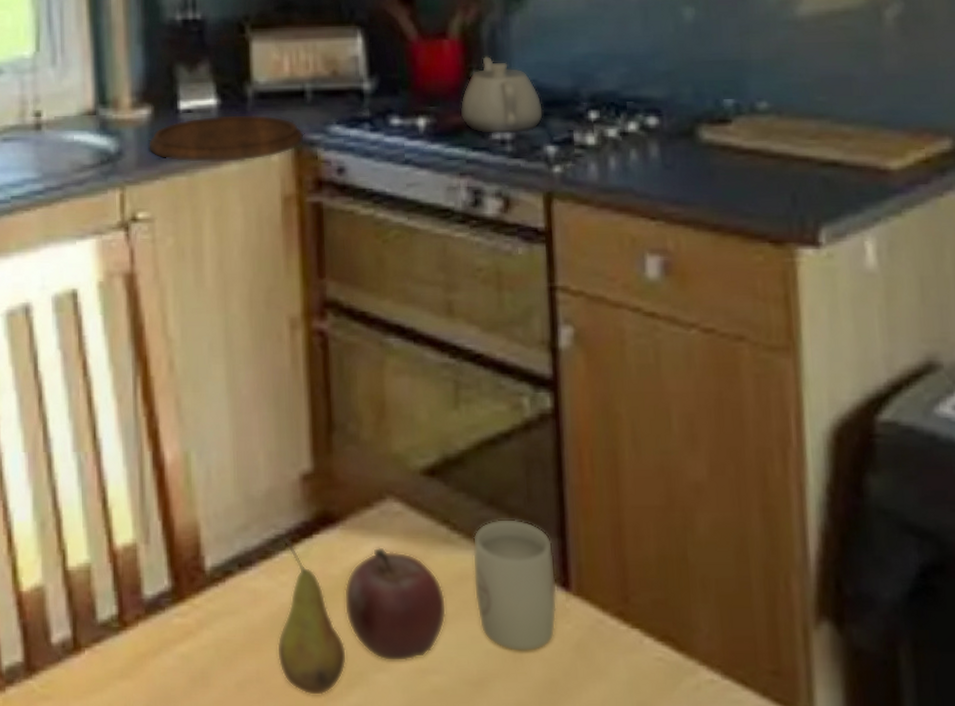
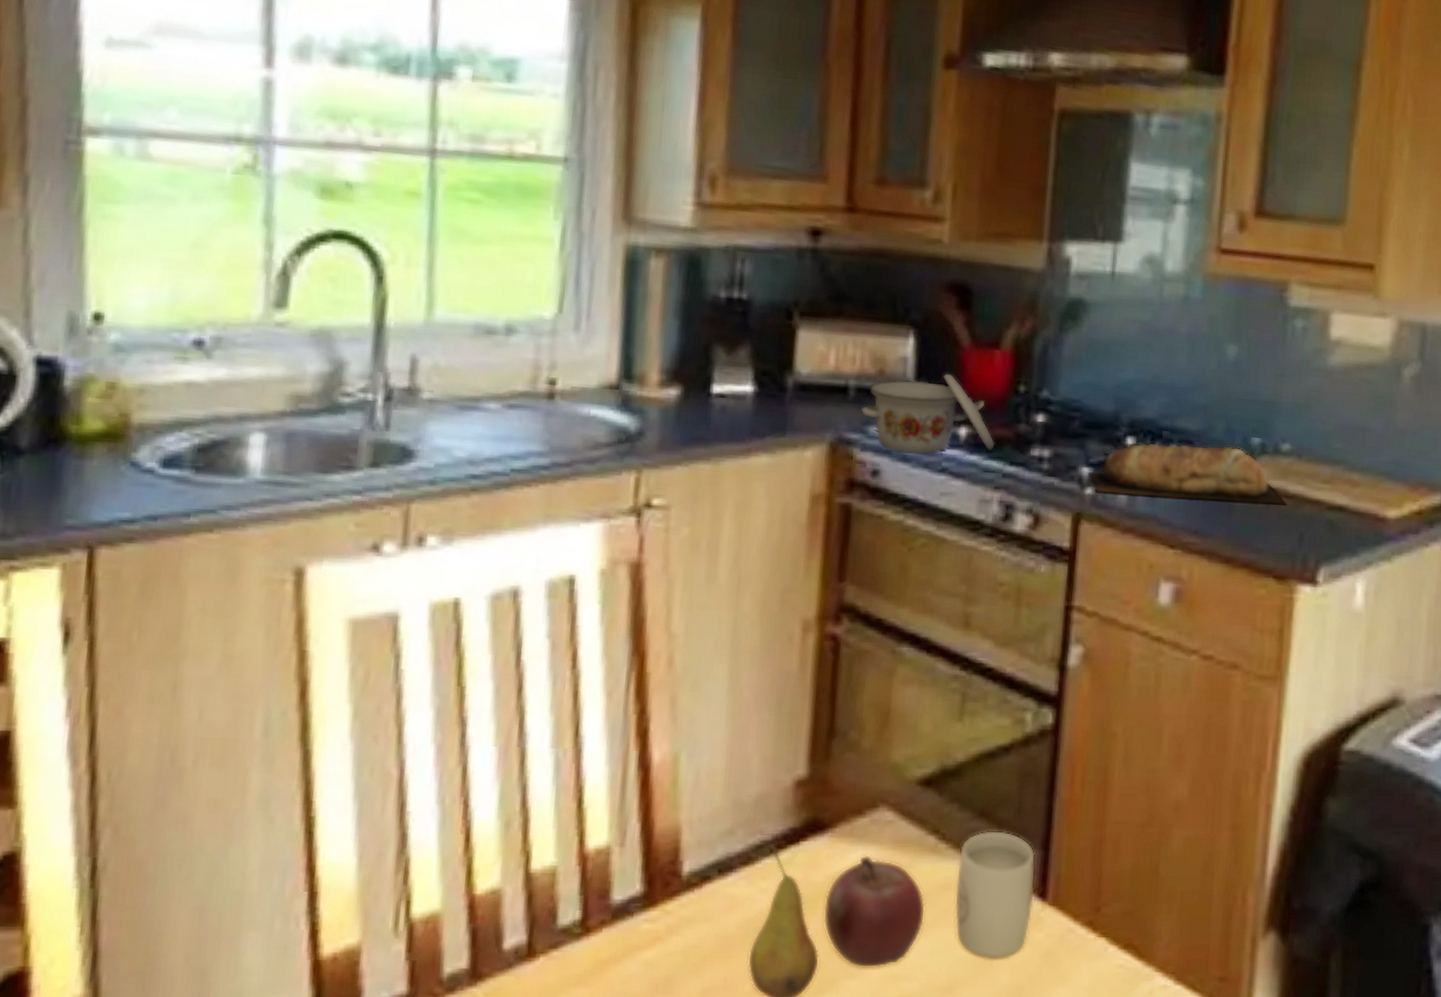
cutting board: present [149,115,303,163] -> none [673,403,841,454]
cooking pot: none [320,67,455,150] -> present [861,373,995,456]
teapot: present [460,55,543,134] -> none [1002,371,1083,452]
bread loaf: none [552,110,773,171] -> present [1086,443,1287,506]

